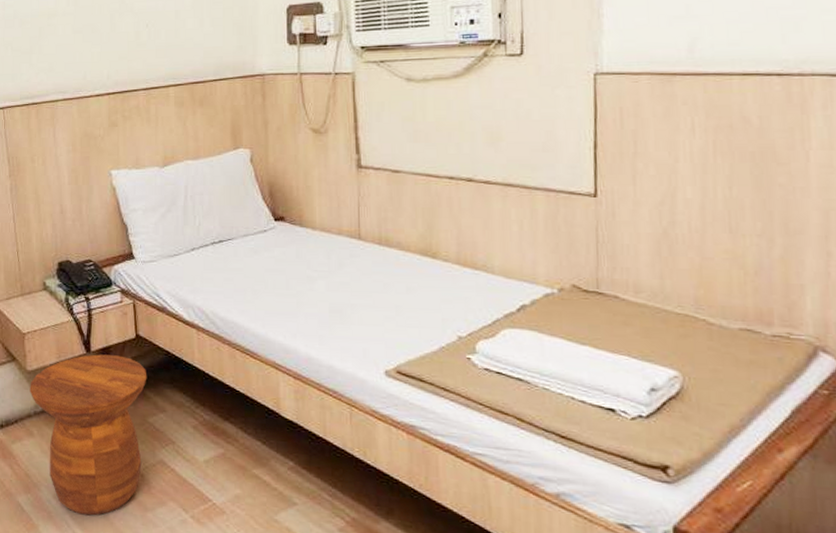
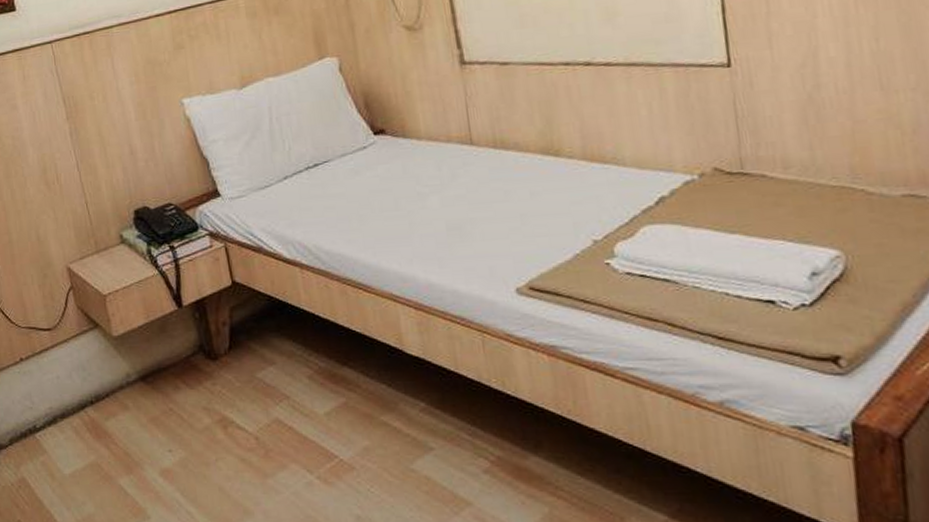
side table: present [30,354,147,516] -> none [118,307,255,491]

